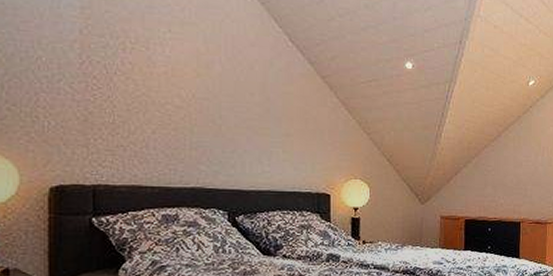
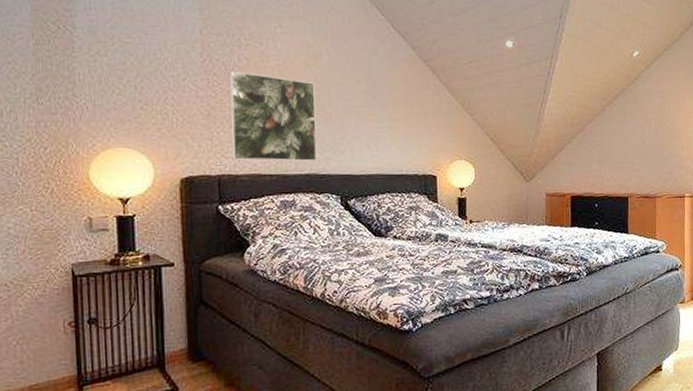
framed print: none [110,74,205,175] -> present [229,70,318,162]

